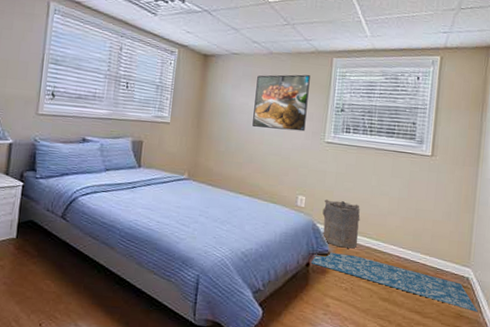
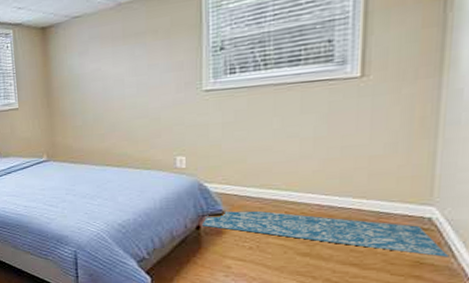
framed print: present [252,74,310,132] -> none [107,17,175,92]
laundry hamper: present [322,199,360,249] -> none [210,153,261,205]

